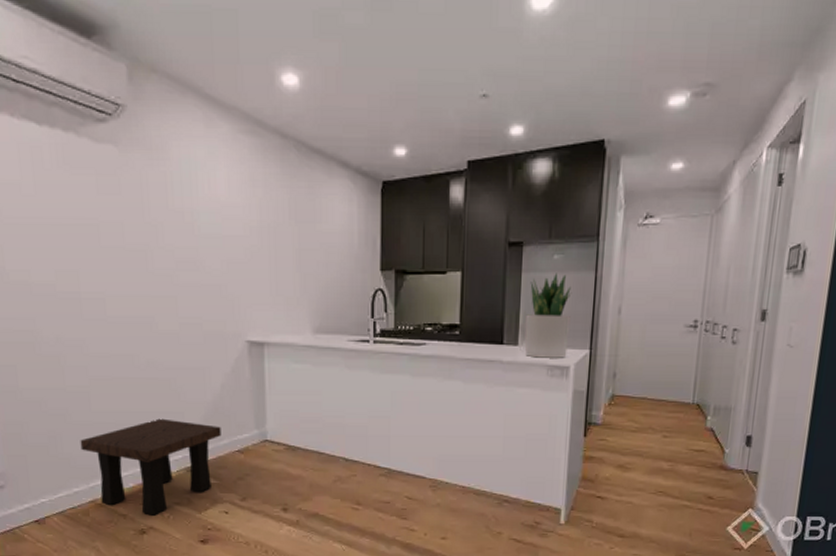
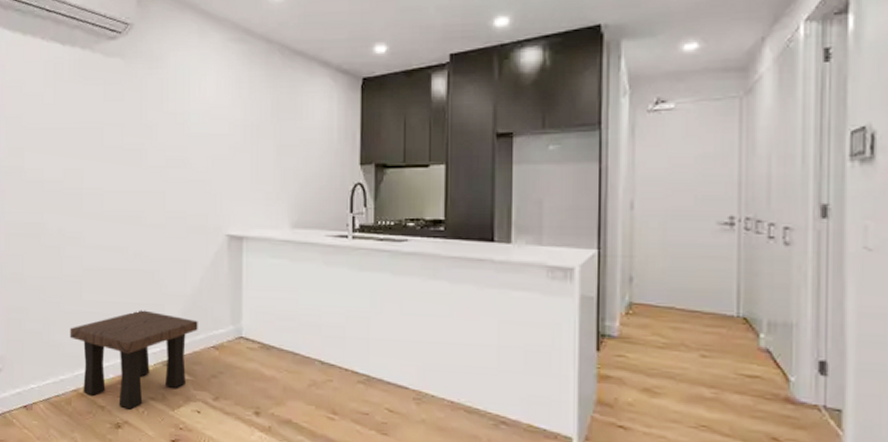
planter: present [524,273,572,358] -> none [519,164,572,258]

